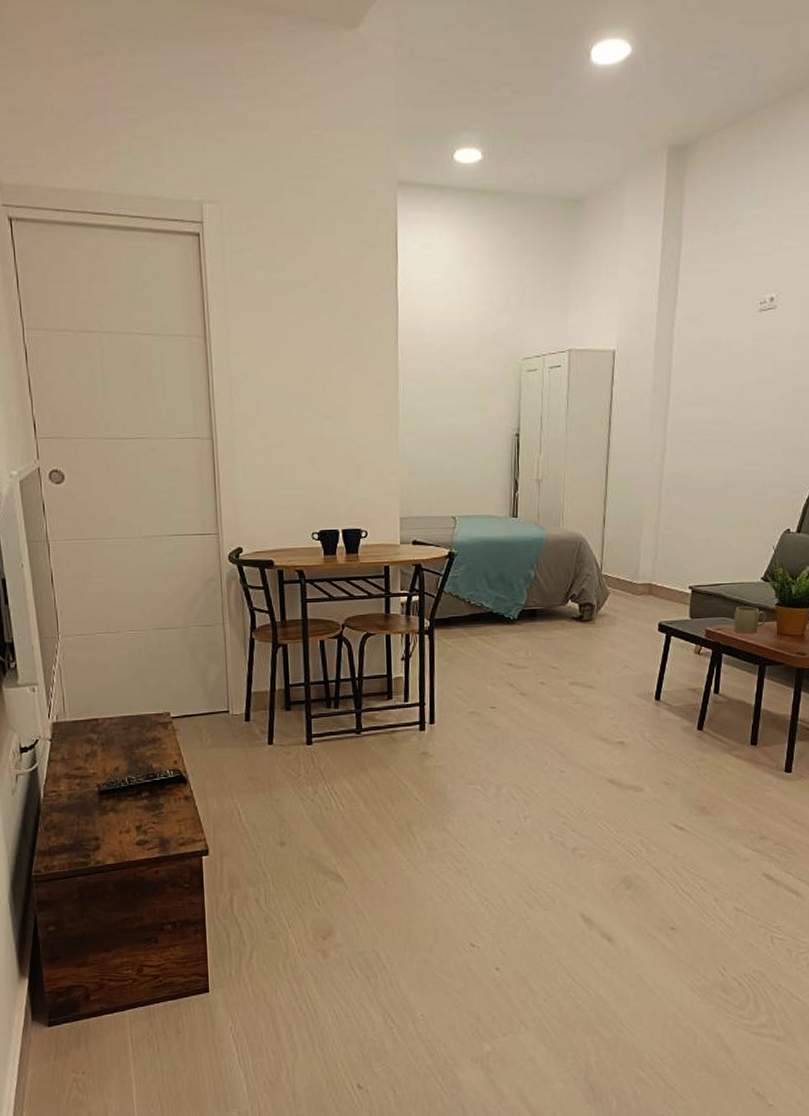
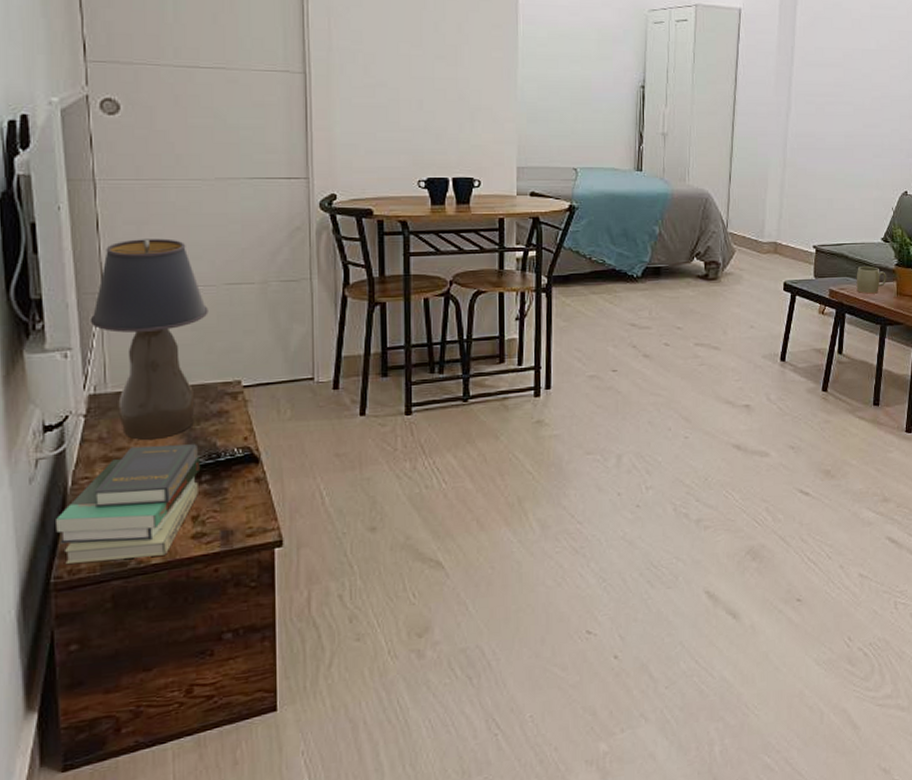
books: none [33,766,141,861] -> present [56,444,201,564]
table lamp: none [50,590,142,761] -> present [89,238,208,440]

